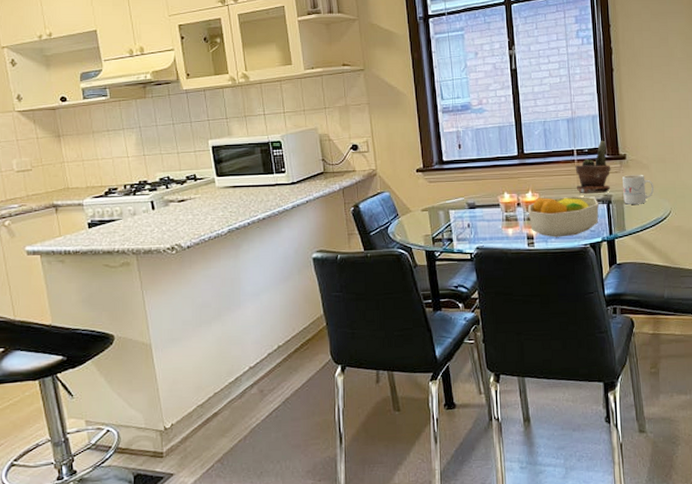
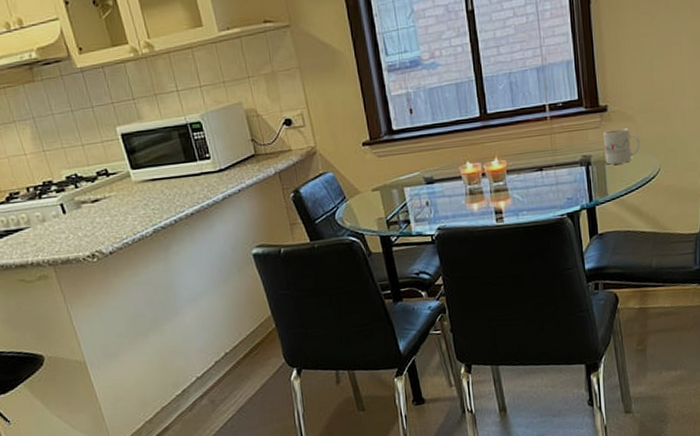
fruit bowl: present [528,196,599,237] -> none [494,159,577,210]
potted plant: present [575,140,611,193] -> none [547,90,590,156]

